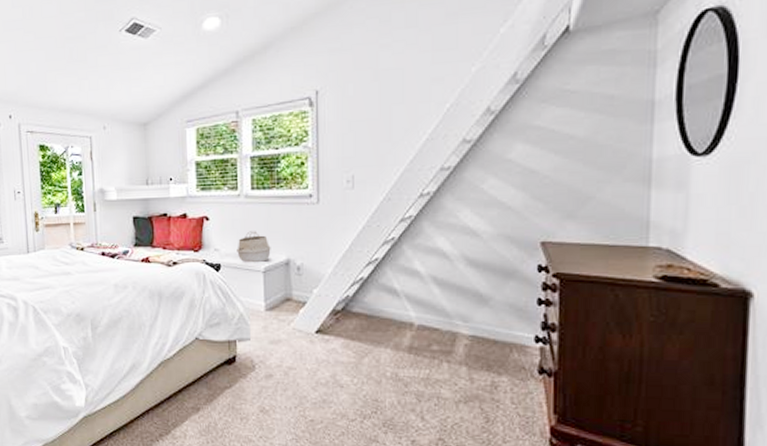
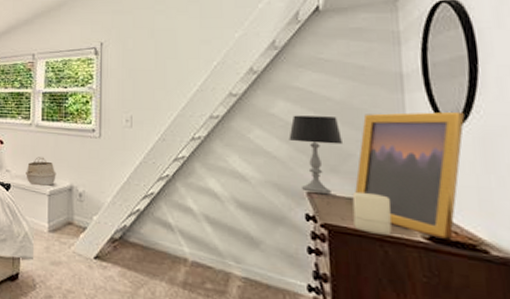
table lamp: none [525,157,584,243] -> present [289,115,344,195]
picture frame: none [587,139,714,278] -> present [353,111,465,241]
candle: none [587,236,626,280] -> present [352,191,392,236]

